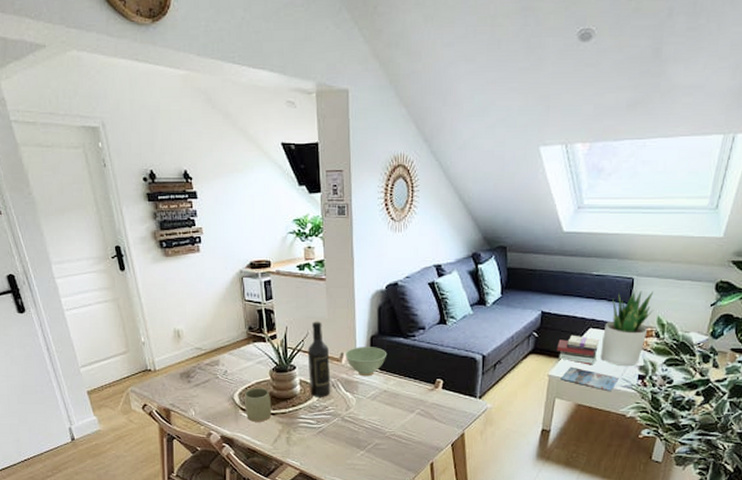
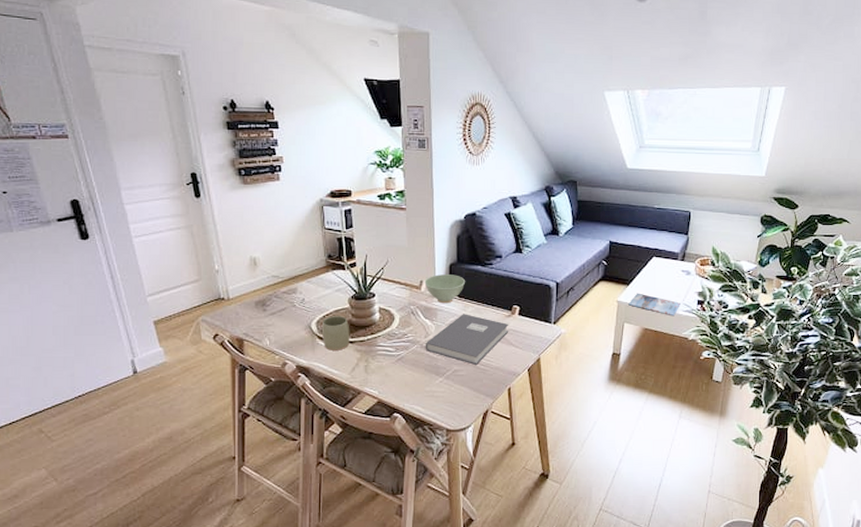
wine bottle: present [307,321,331,397] -> none [387,249,410,325]
book: none [346,387,432,439] -> present [425,314,509,365]
books: present [556,334,600,365] -> none [624,263,663,292]
planter: present [600,291,653,367] -> none [664,223,708,293]

